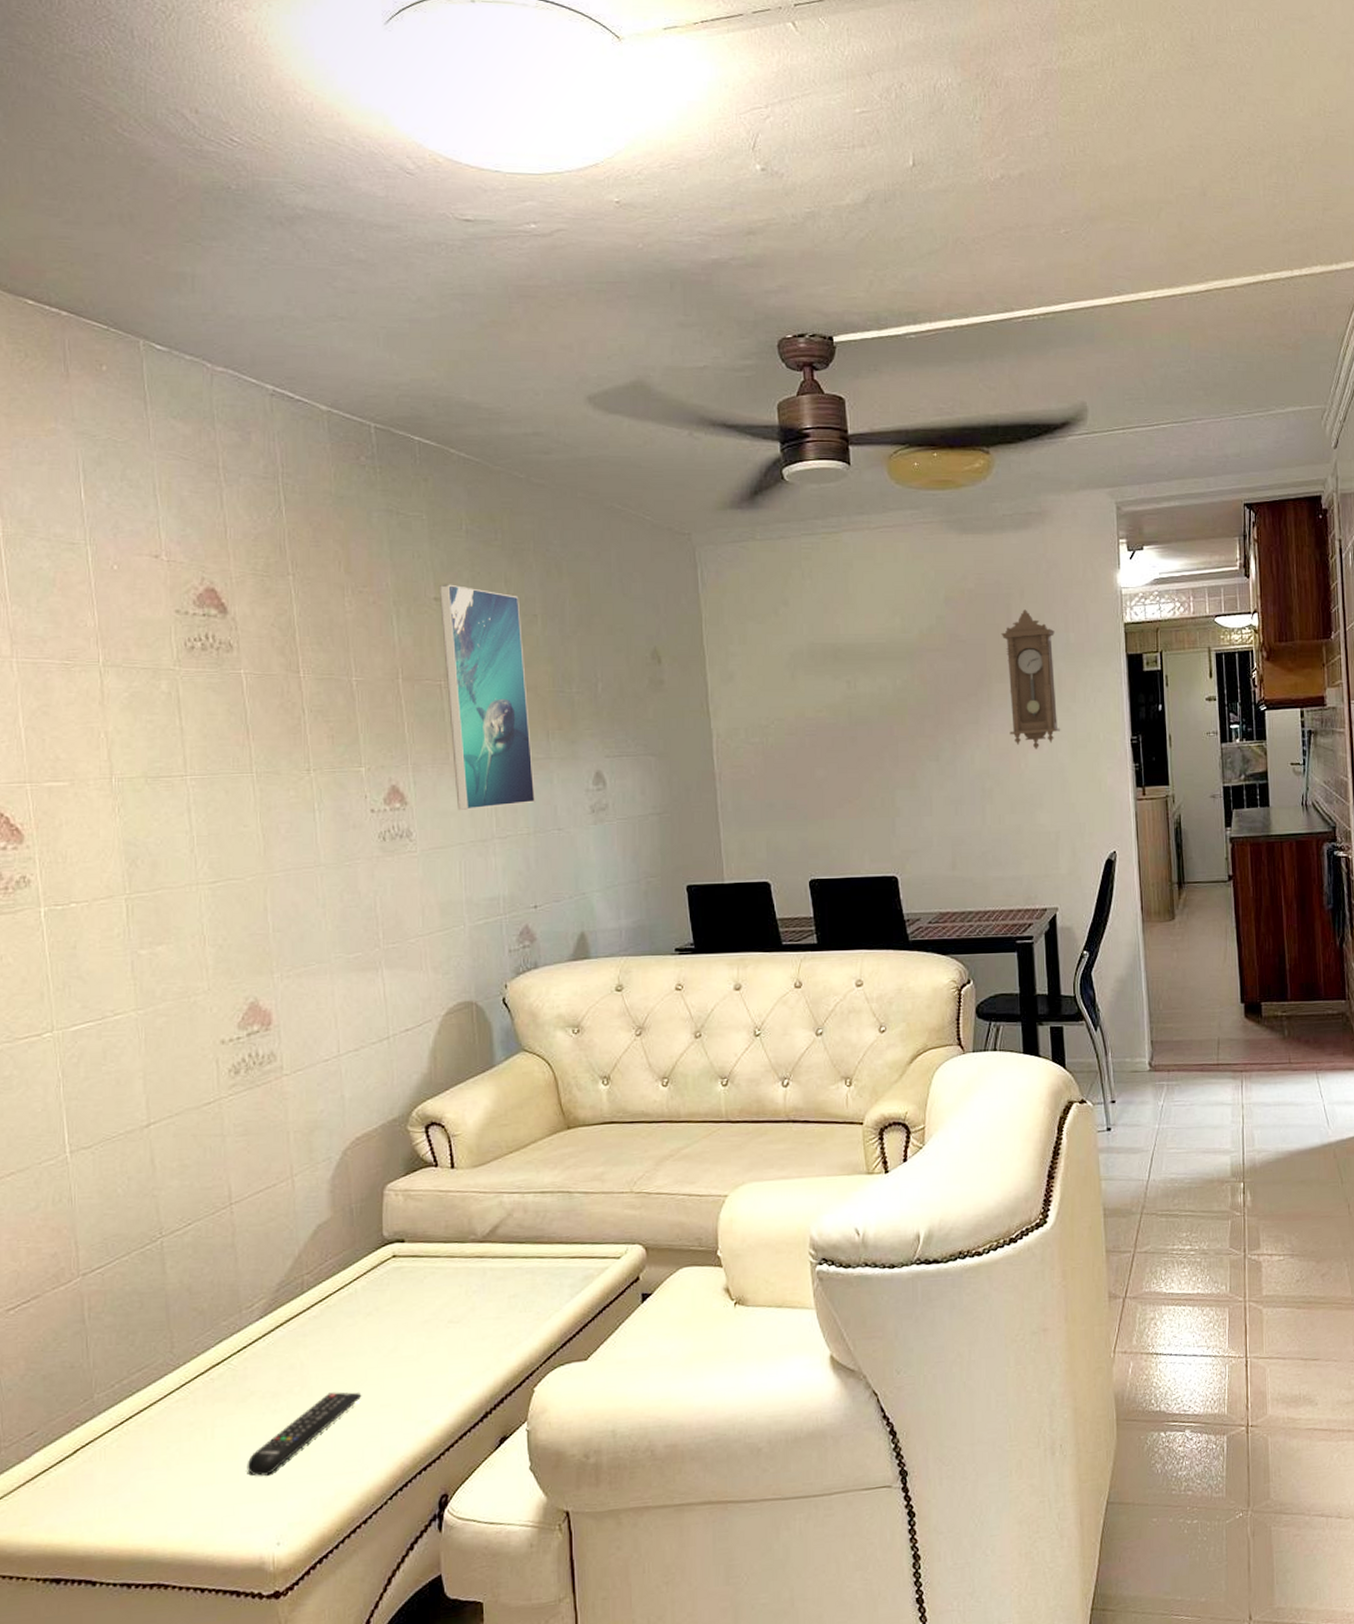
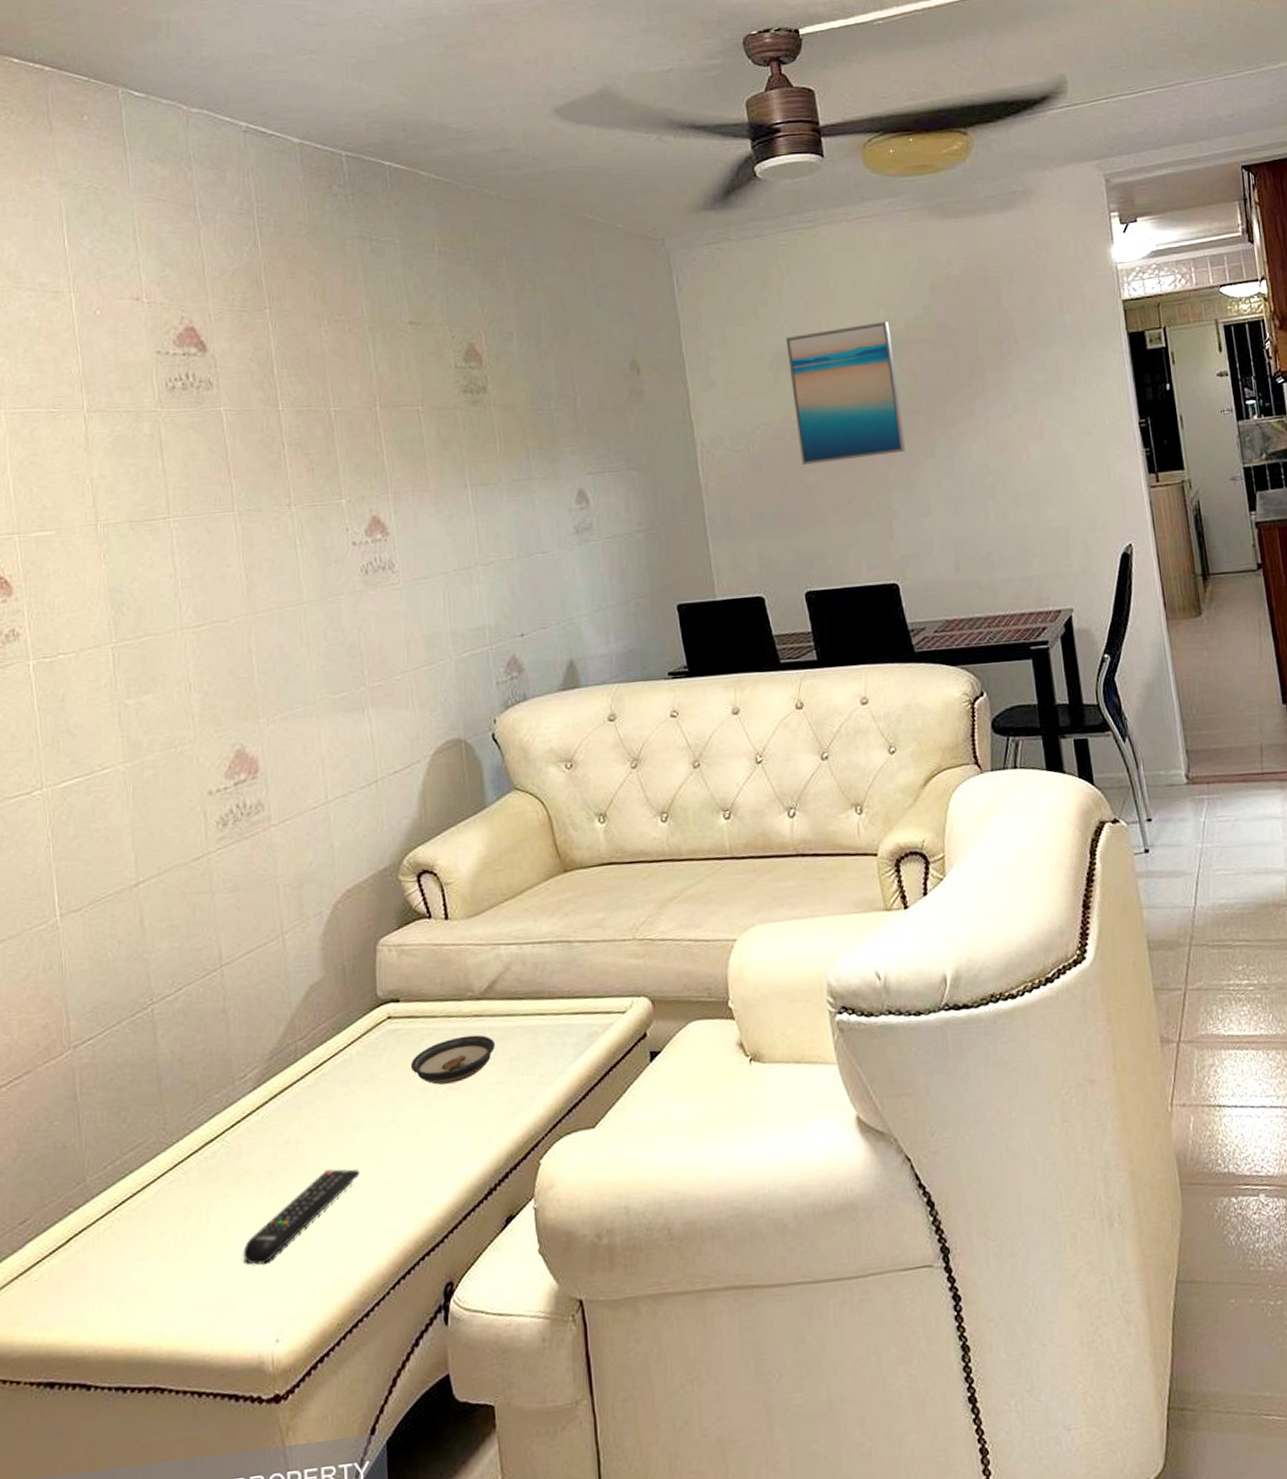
saucer: none [414,1274,495,1318] -> present [411,1034,495,1085]
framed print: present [438,584,535,811] -> none [413,307,518,539]
wall art: none [803,629,912,760] -> present [785,321,906,465]
pendulum clock: present [1001,609,1061,750] -> none [991,293,1063,440]

